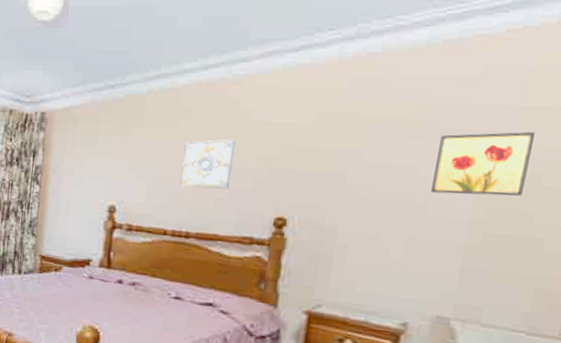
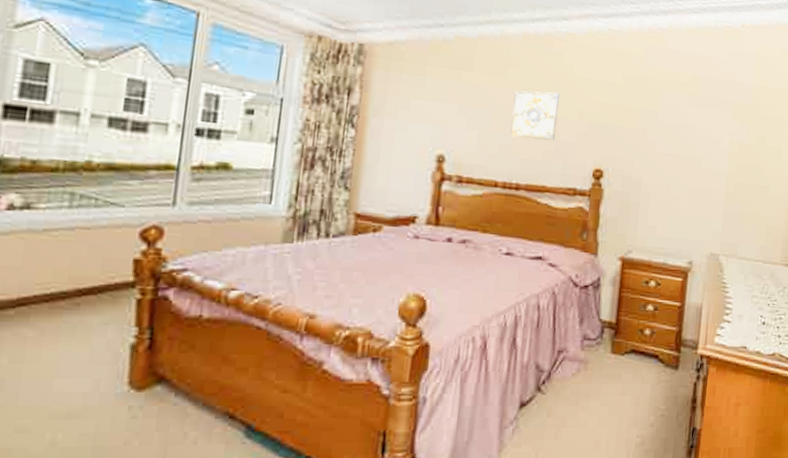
wall art: present [431,131,535,196] -> none [703,102,760,153]

